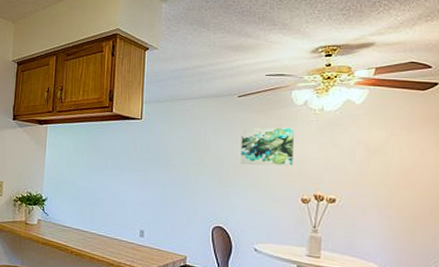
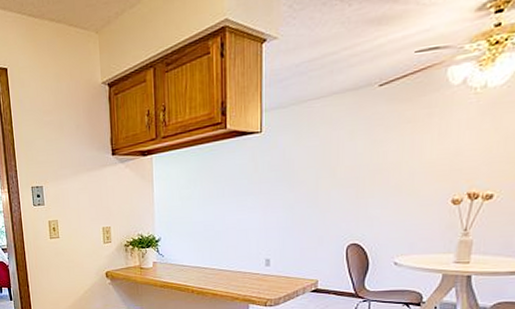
wall art: present [241,127,294,167] -> none [381,115,447,169]

